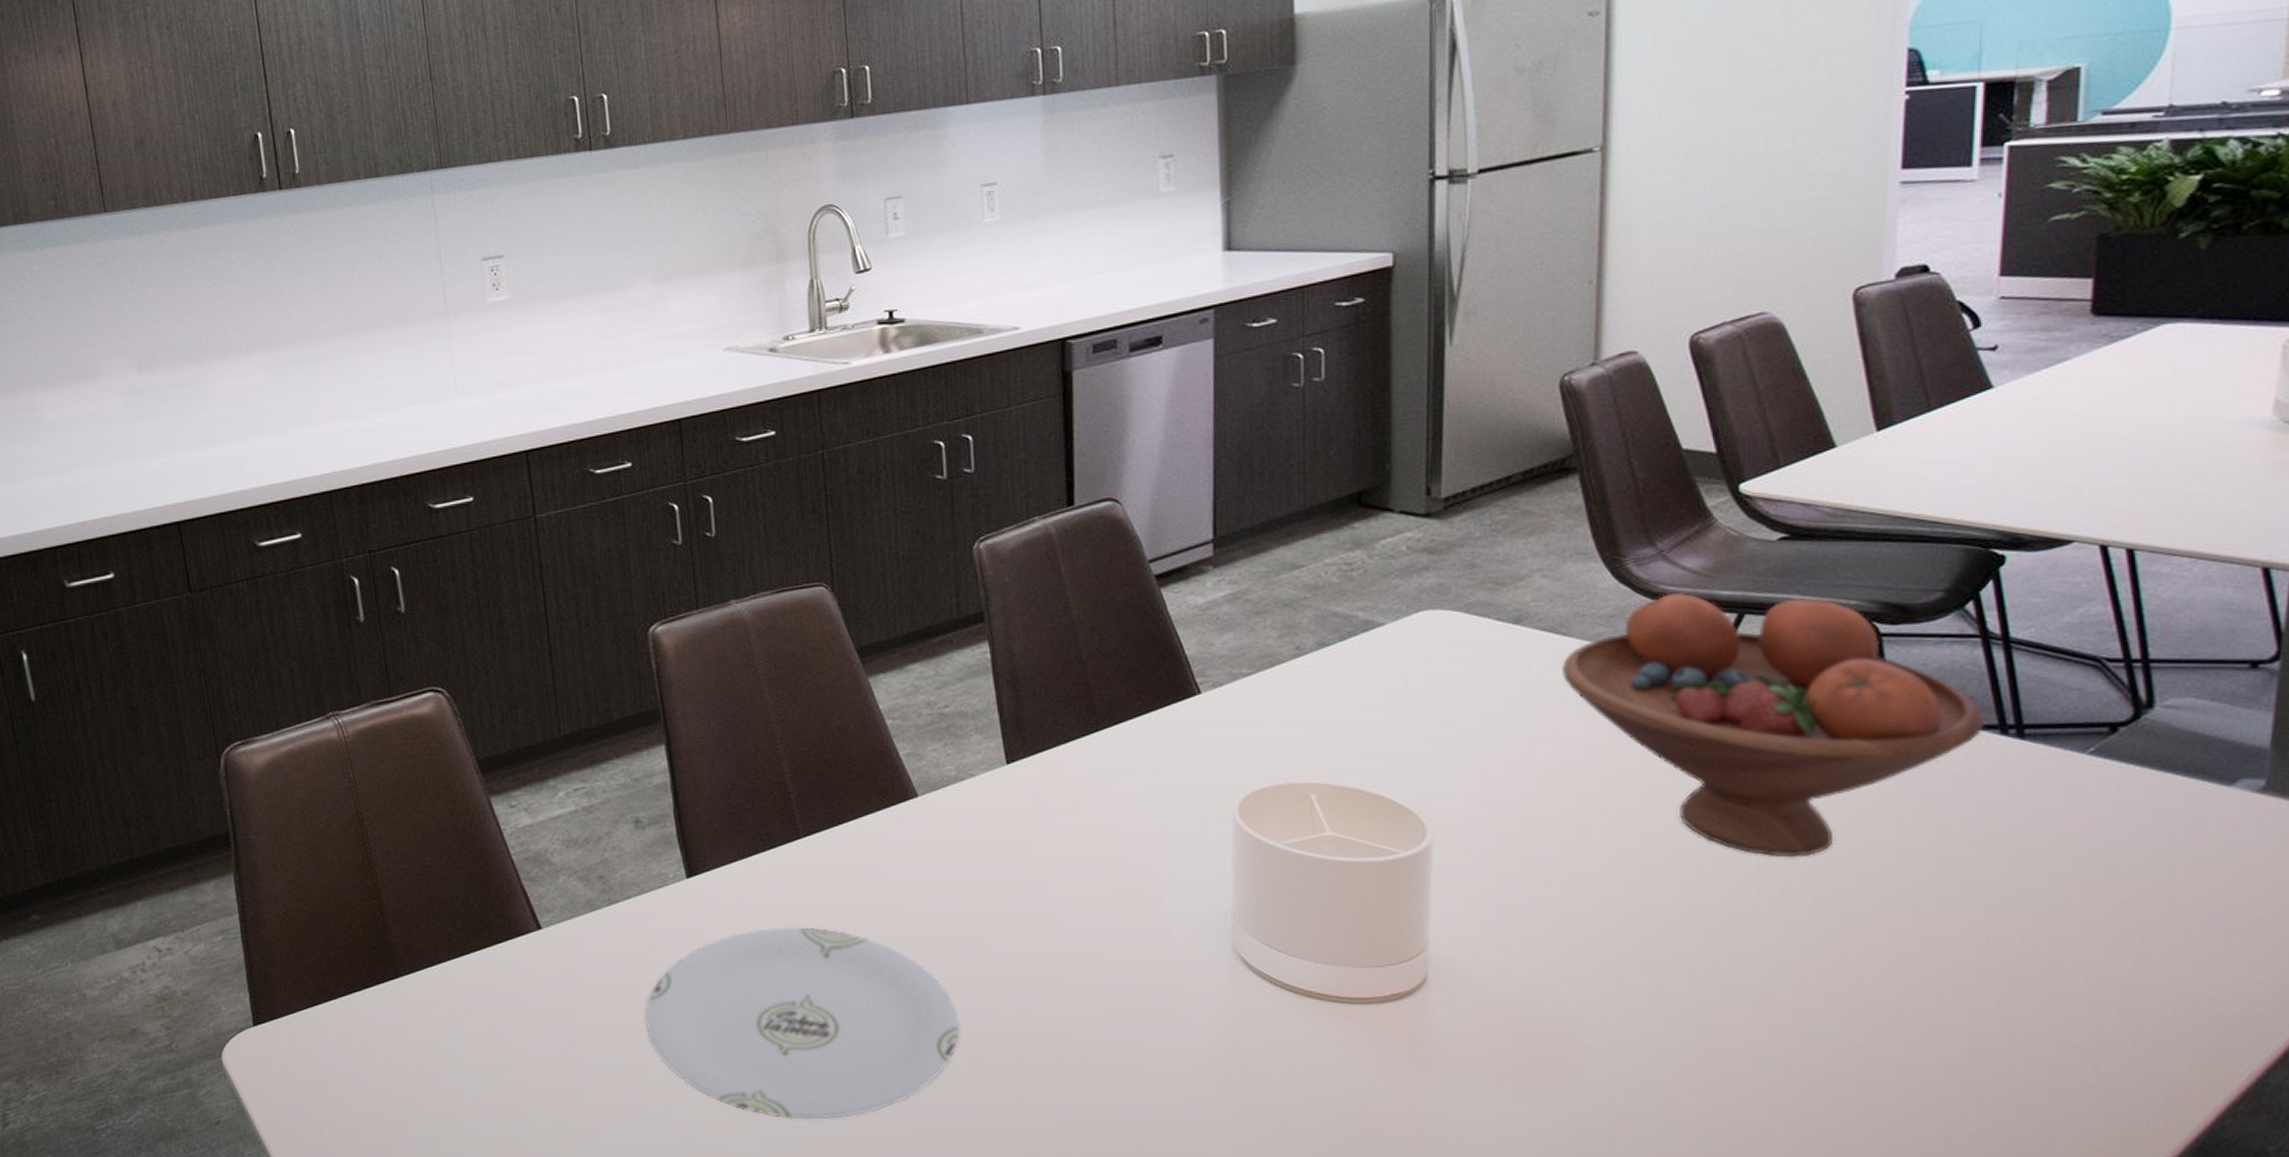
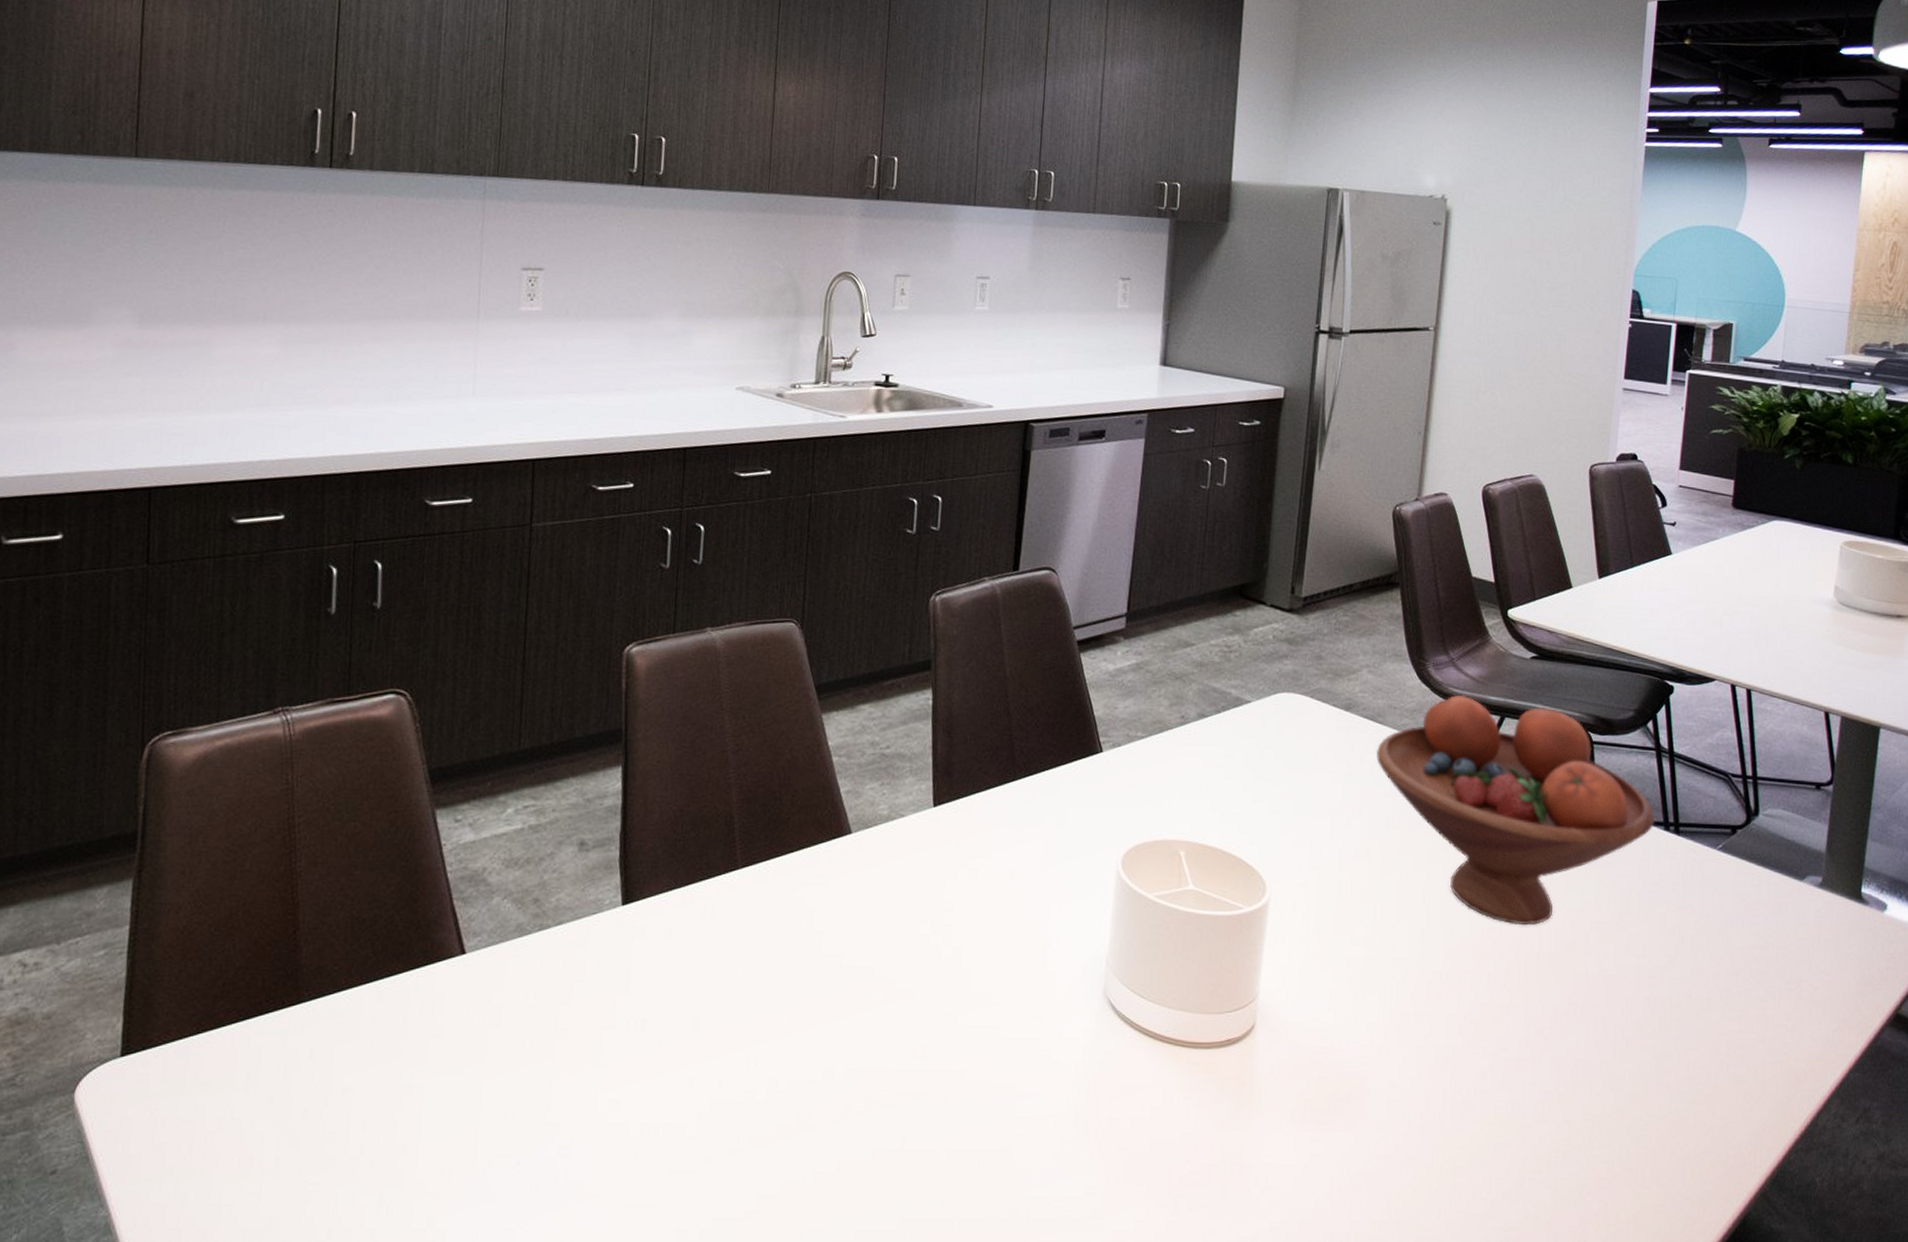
plate: present [645,927,959,1120] -> none [556,959,860,1164]

